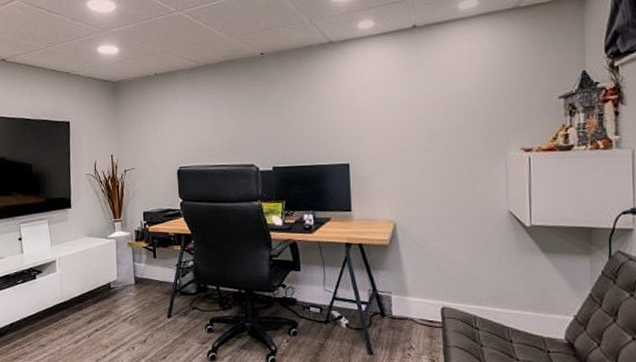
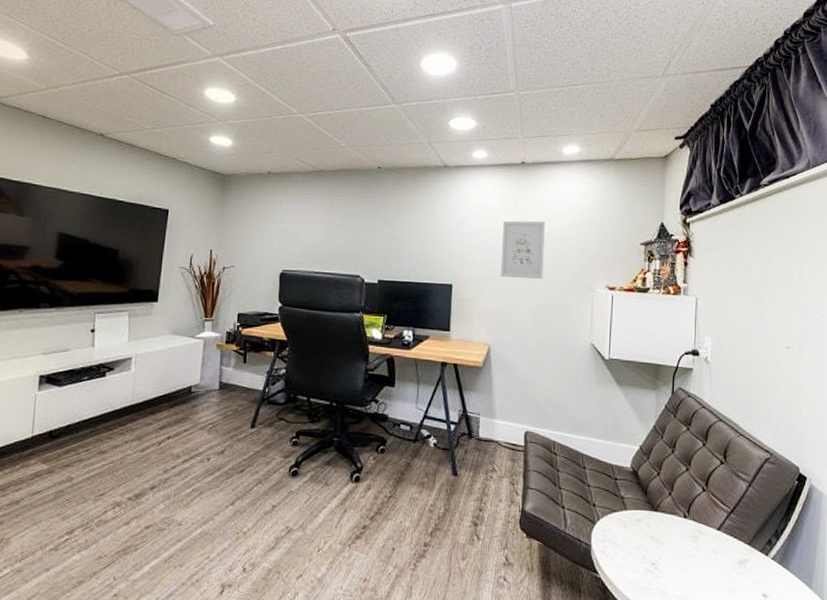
wall art: none [398,86,448,150] -> present [500,220,545,279]

